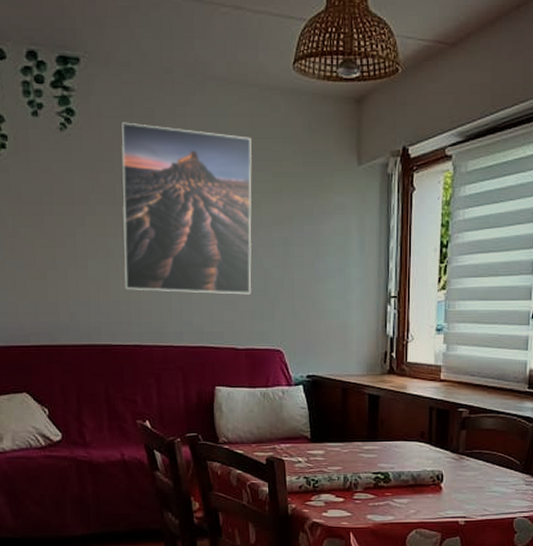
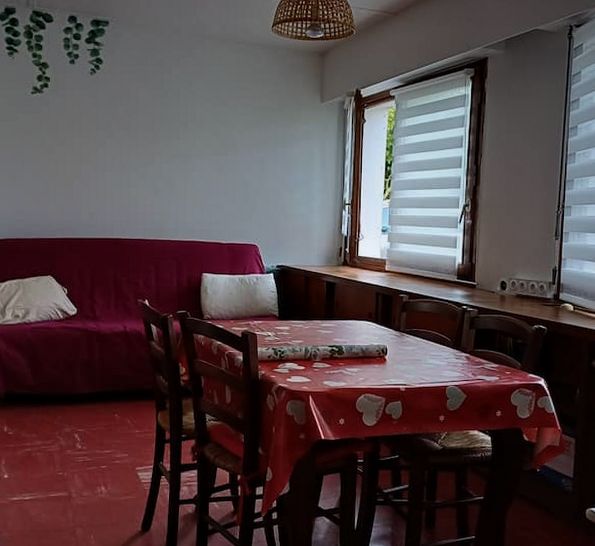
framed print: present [120,122,252,295] -> none [134,69,238,201]

